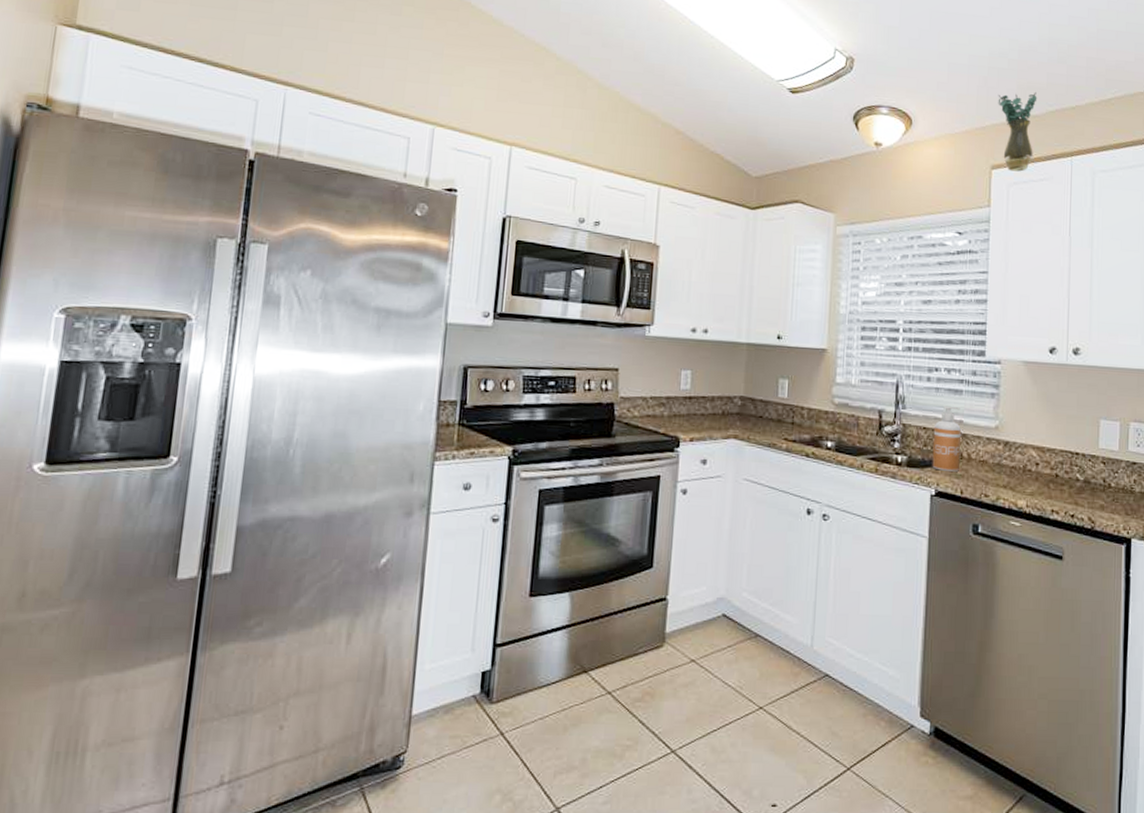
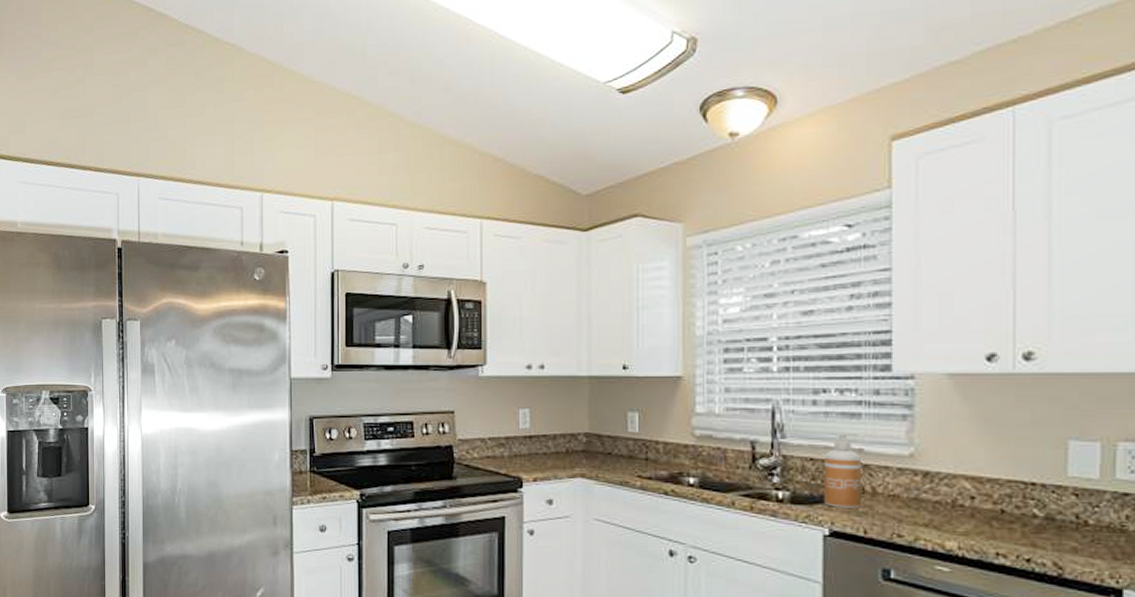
vase: present [998,92,1037,173] -> none [897,31,957,140]

